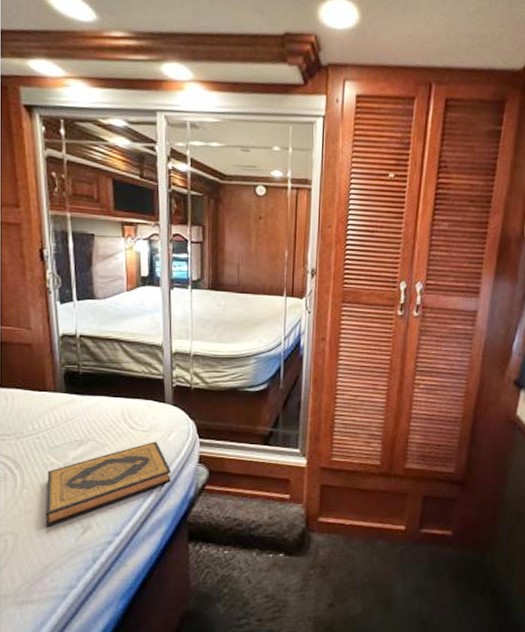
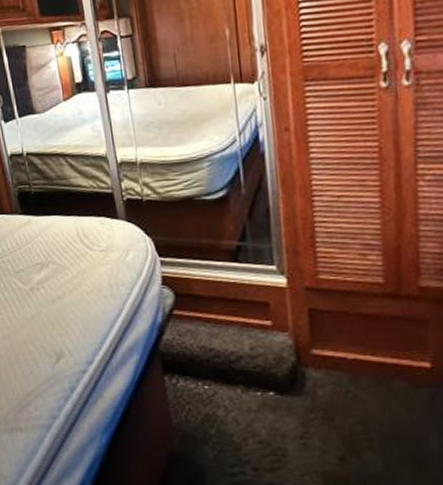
hardback book: present [45,441,171,527] -> none [16,262,136,353]

